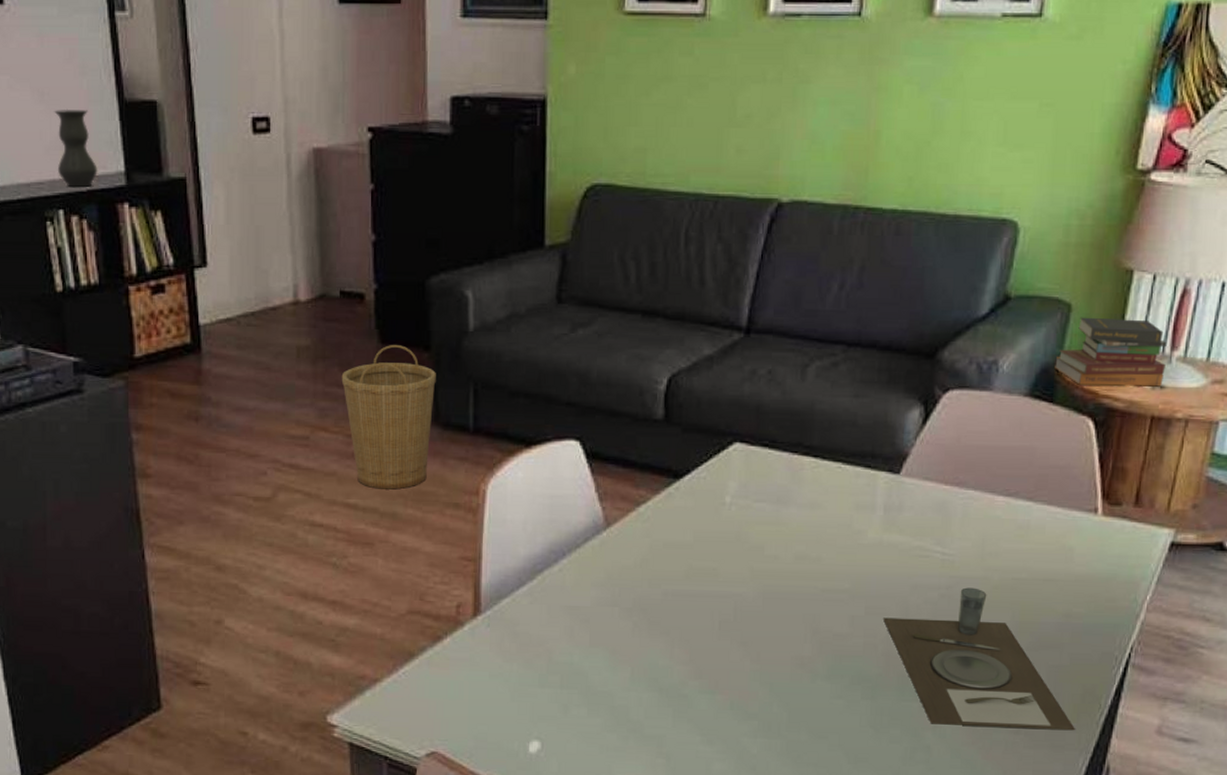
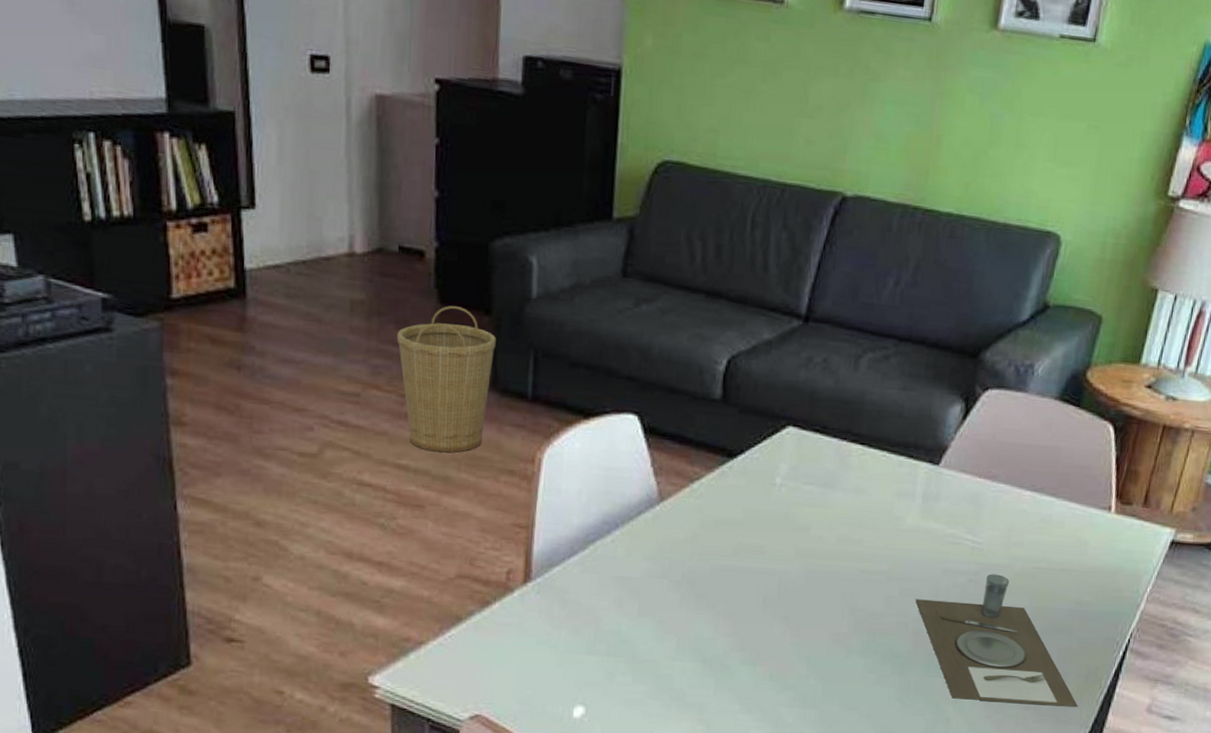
vase: present [53,109,97,188] -> none [85,22,135,111]
books: present [1055,317,1167,387] -> none [1083,329,1182,399]

